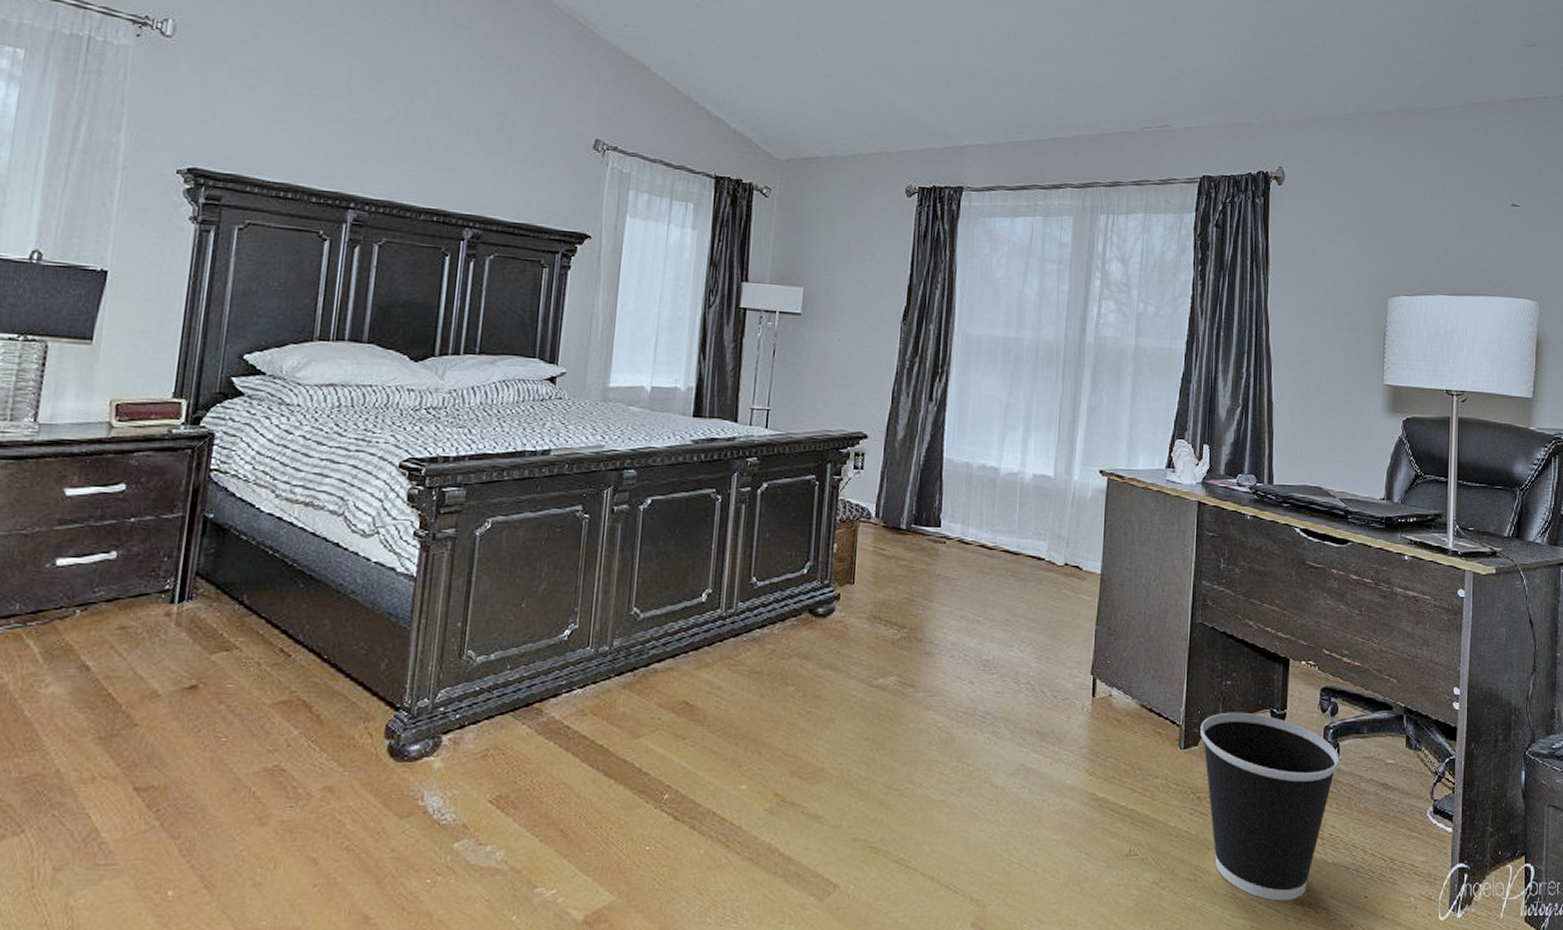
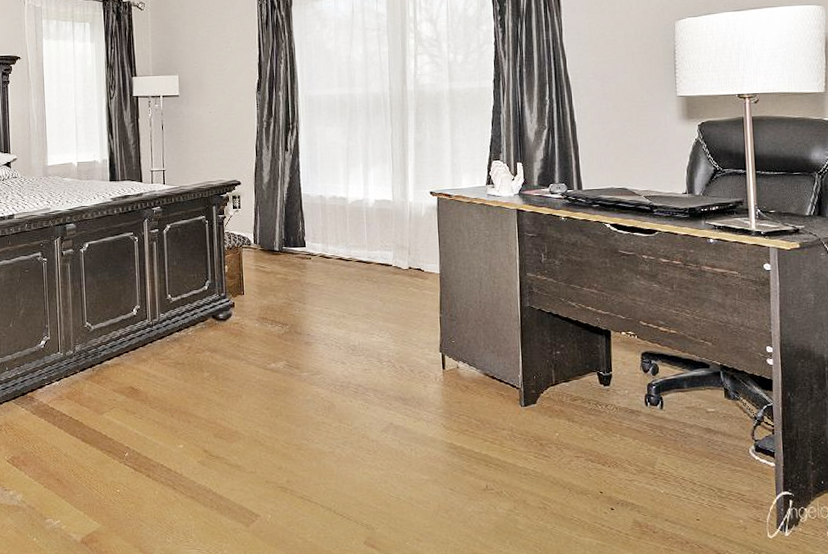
wastebasket: present [1200,712,1340,901] -> none [537,375,664,524]

